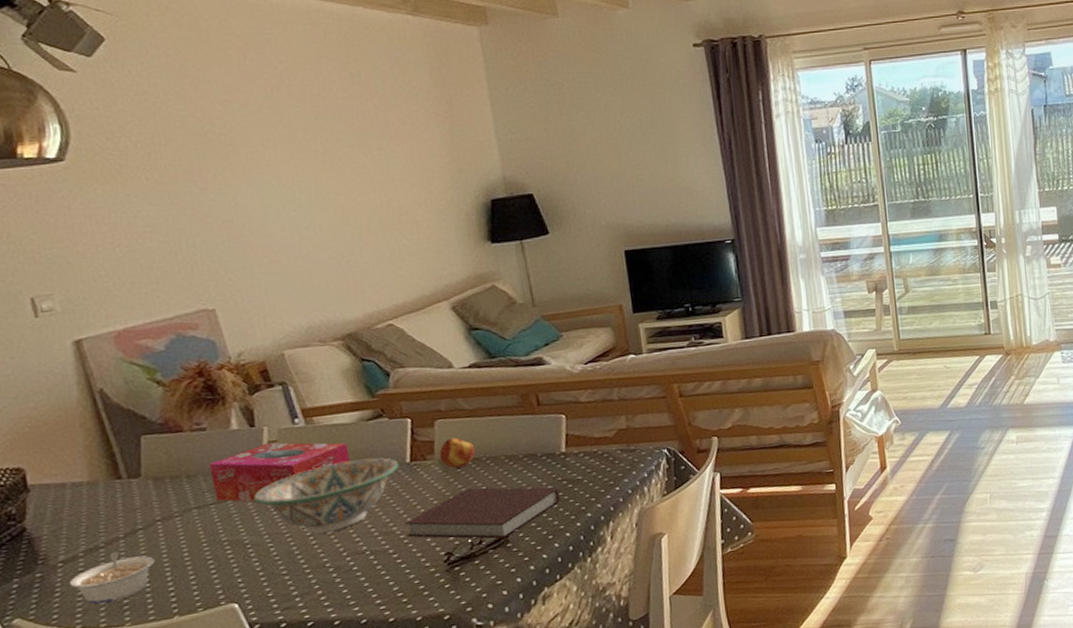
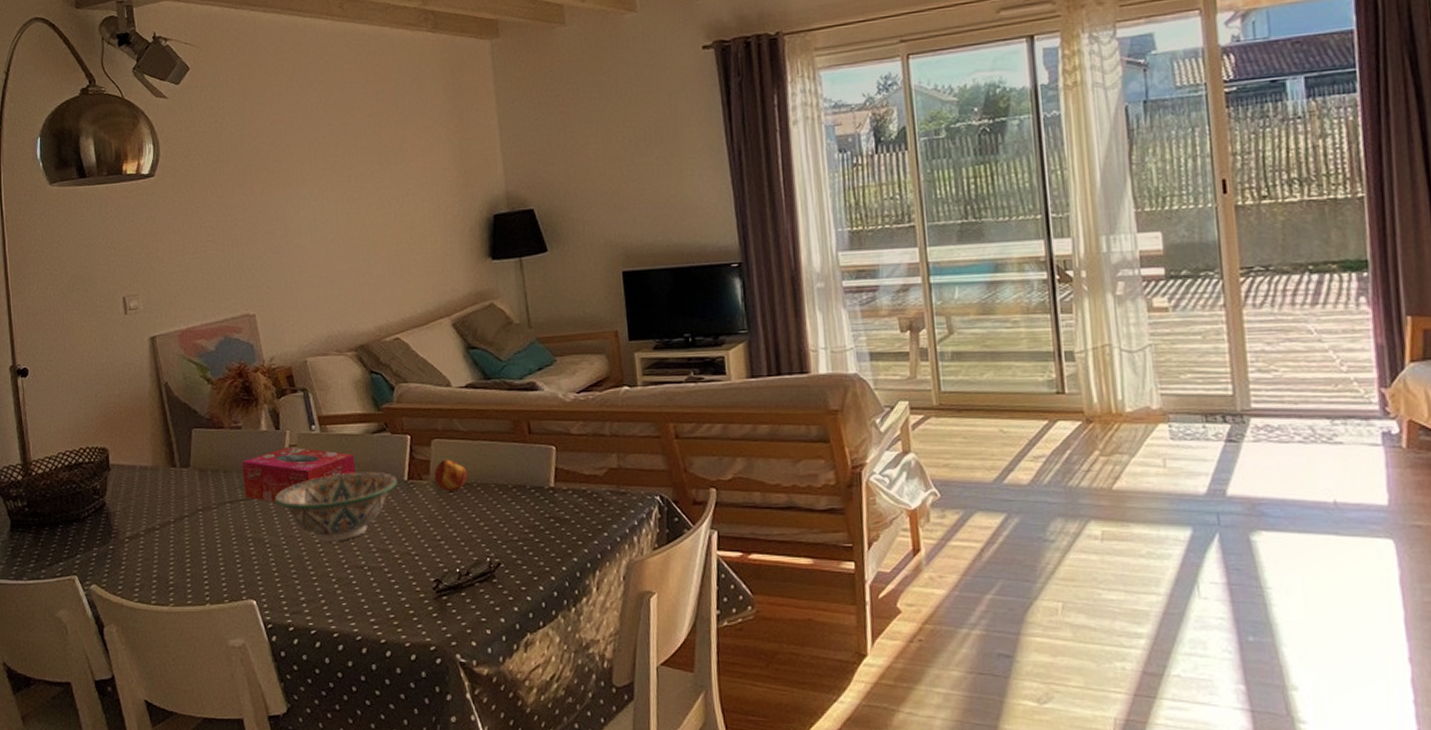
legume: present [69,551,155,605] -> none [132,535,195,582]
notebook: present [405,487,561,539] -> none [400,513,548,573]

